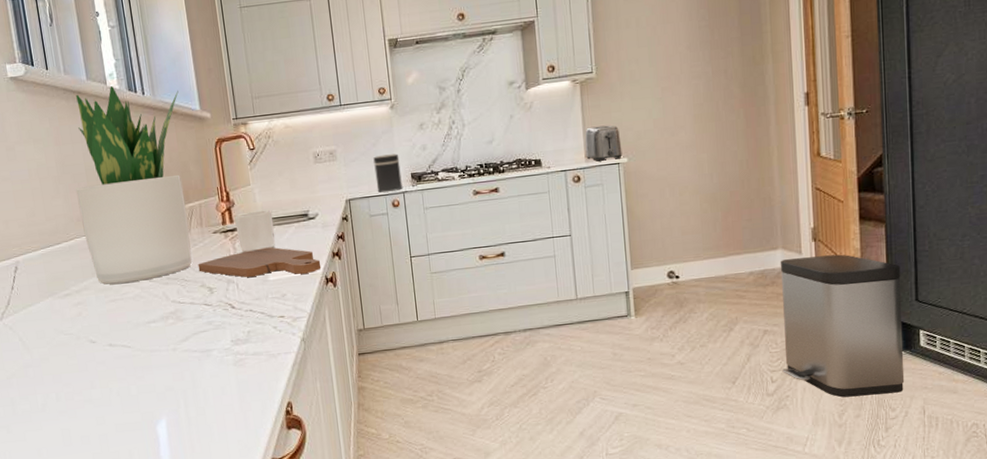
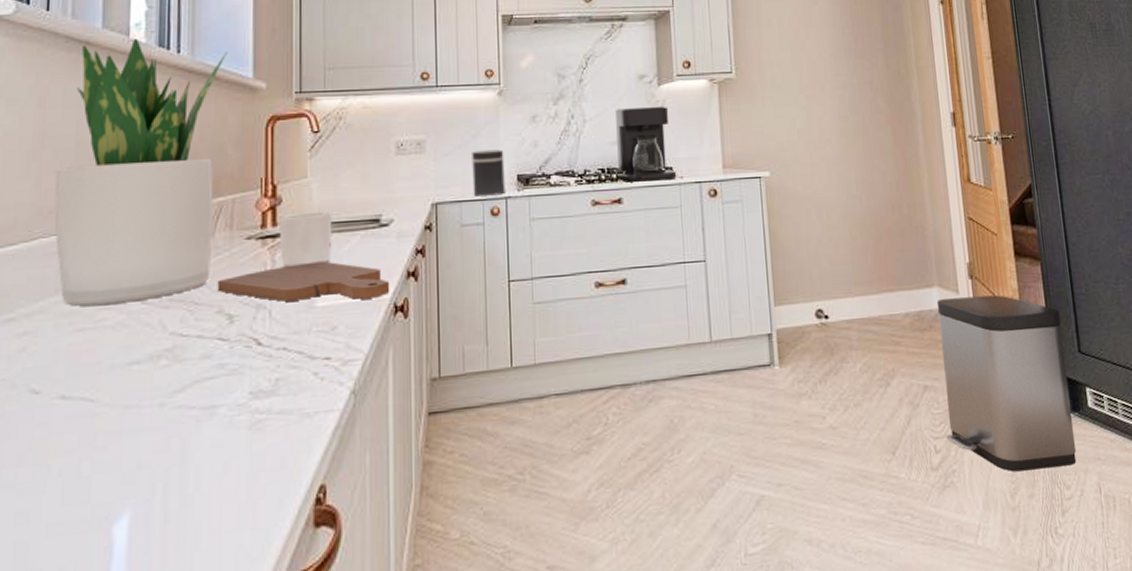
coffee maker: none [490,107,545,174] -> present [616,106,677,182]
toaster: present [585,125,622,162] -> none [722,132,764,174]

